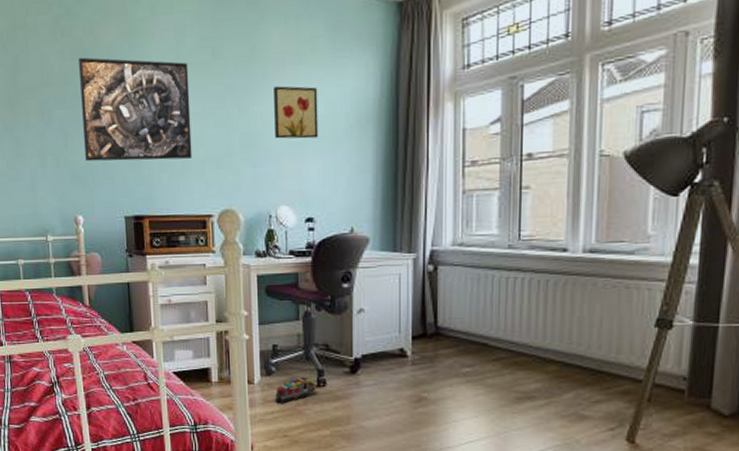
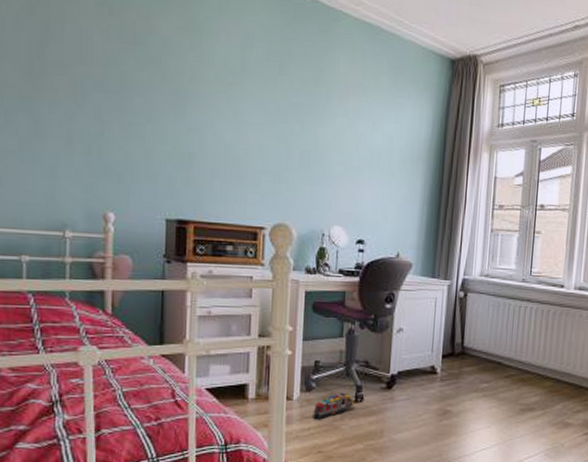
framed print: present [79,57,192,162] -> none [125,41,253,168]
wall art: present [274,86,319,139] -> none [334,112,378,167]

